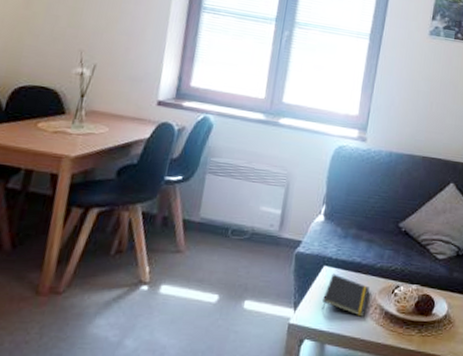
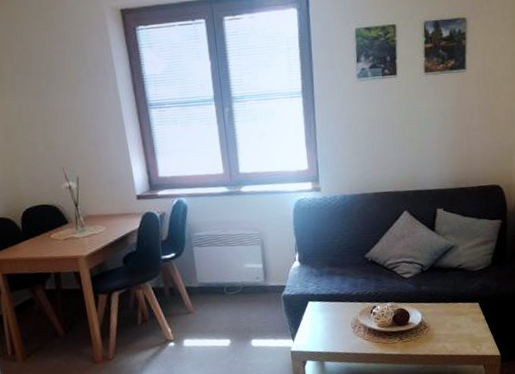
notepad: present [321,273,370,317] -> none [314,306,352,338]

